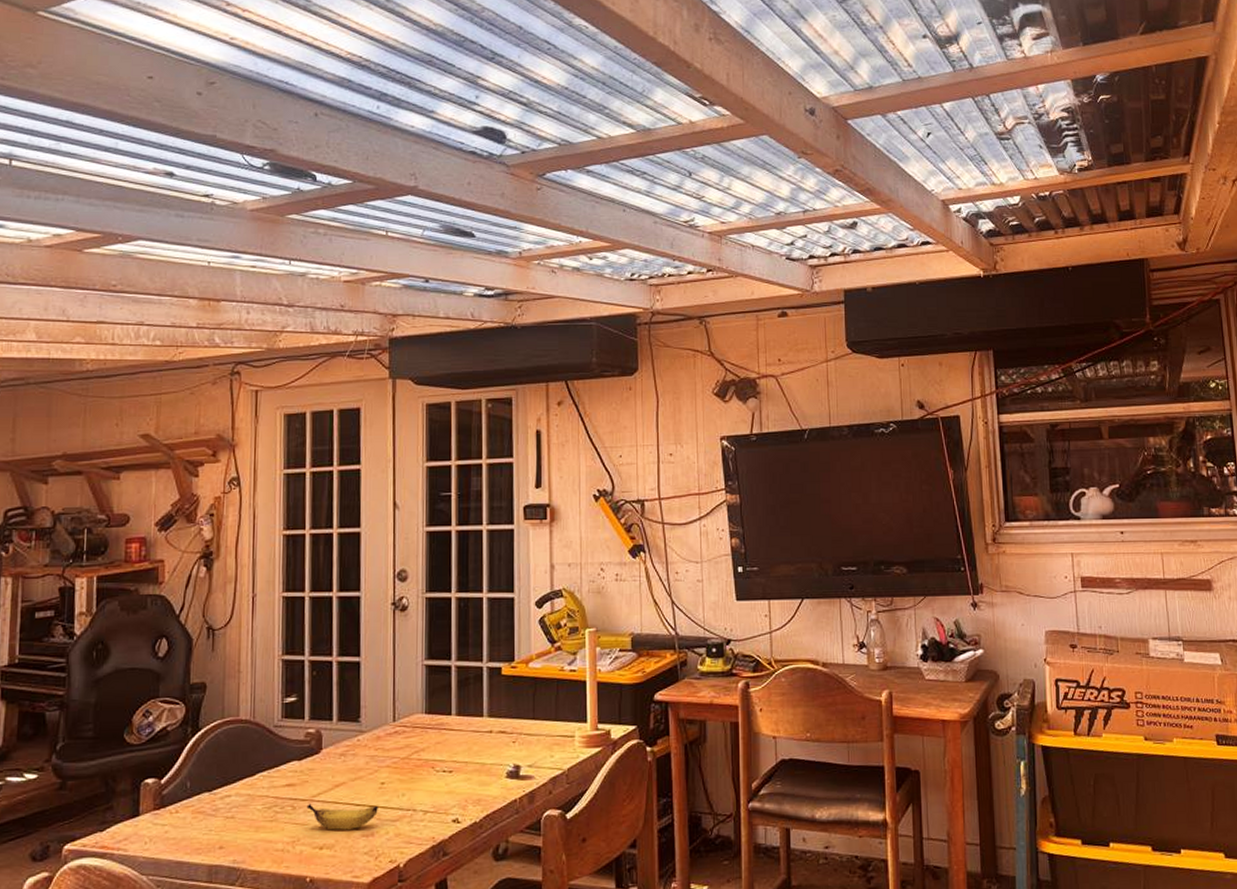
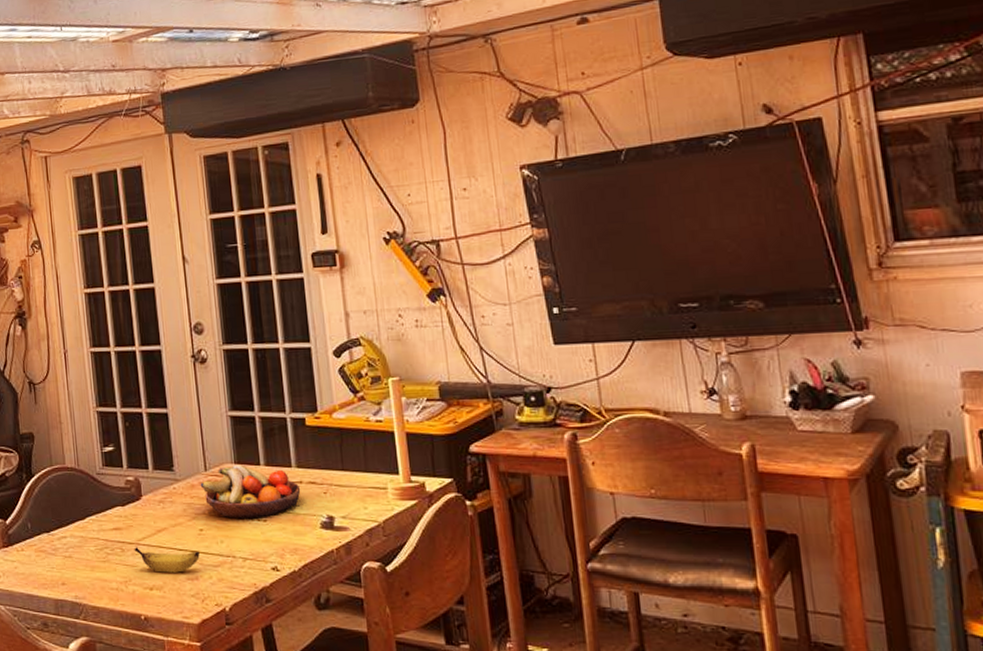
fruit bowl: none [386,715,490,770] -> present [200,465,301,519]

